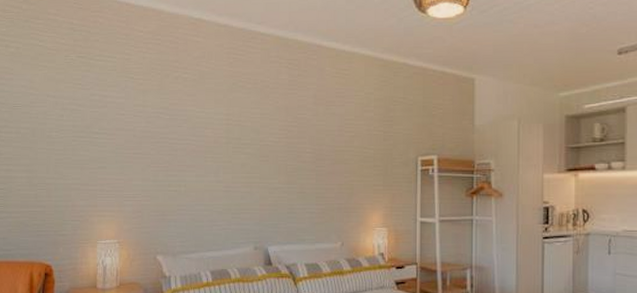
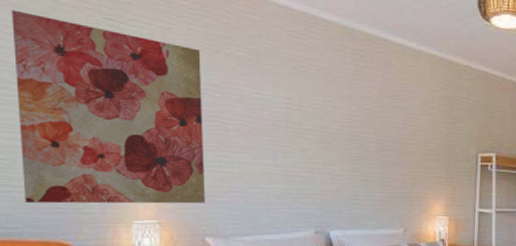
wall art: none [11,58,157,228] -> present [12,10,205,204]

